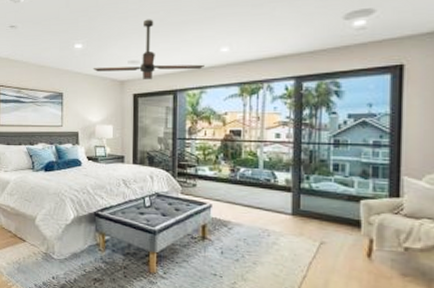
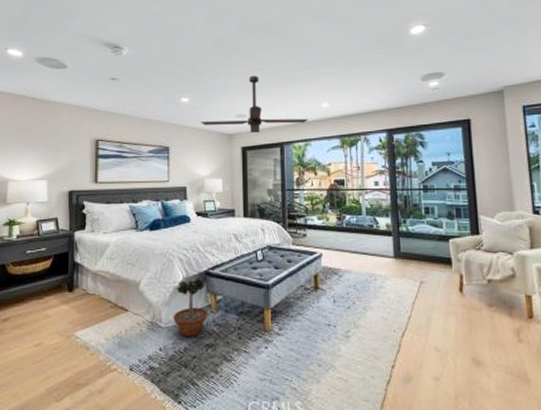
potted tree: none [64,212,97,270] -> present [173,272,208,336]

